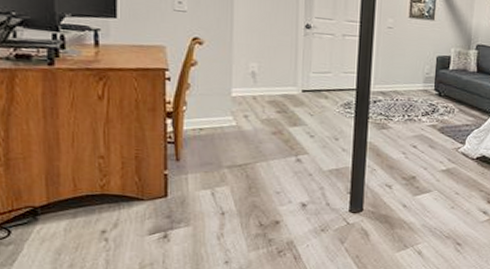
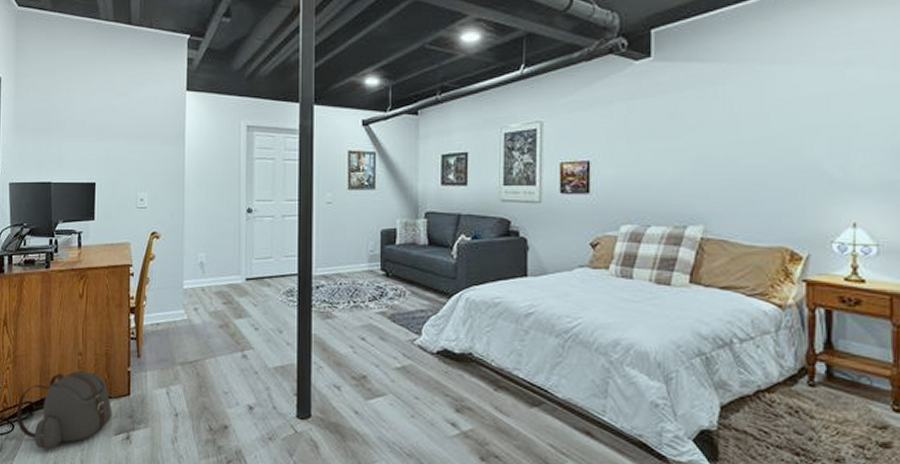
backpack: none [14,174,146,253] -> present [17,371,113,449]

